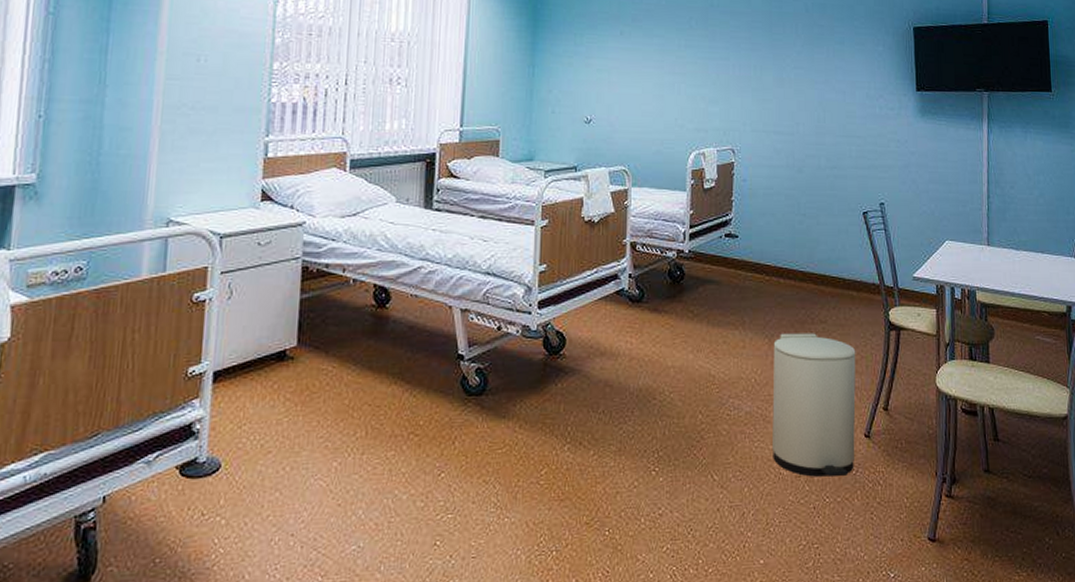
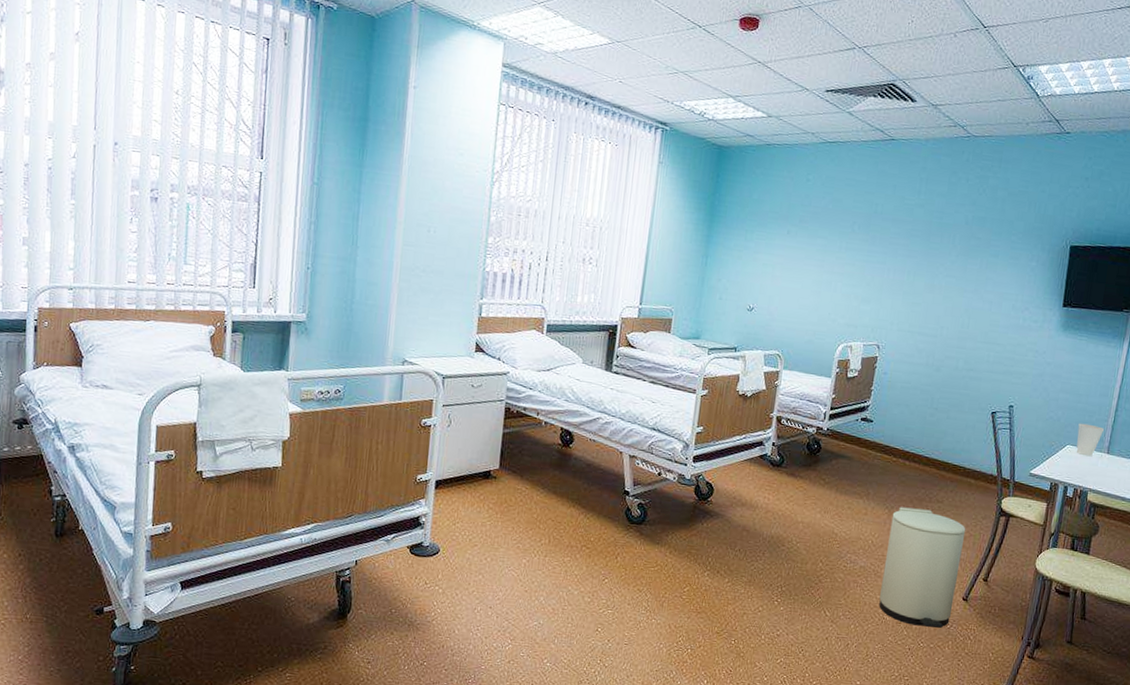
cup: none [953,215,981,251] -> present [1076,423,1105,457]

